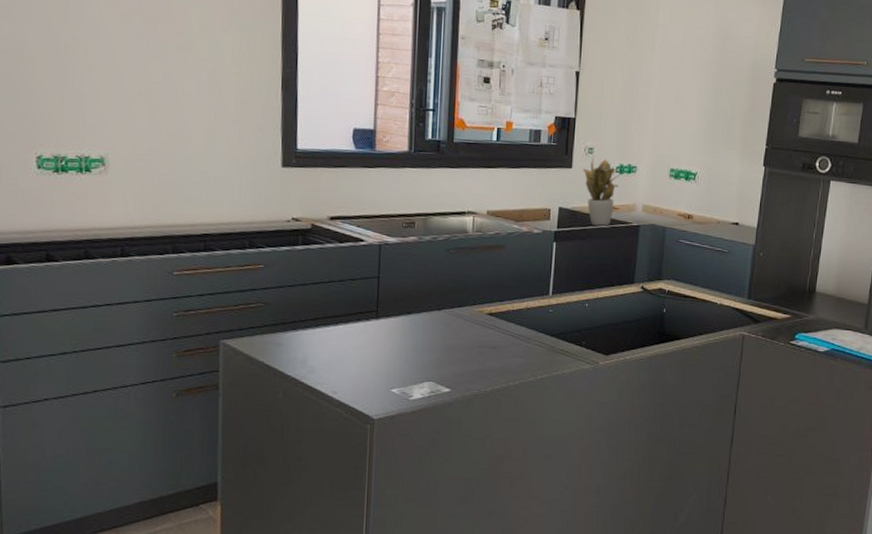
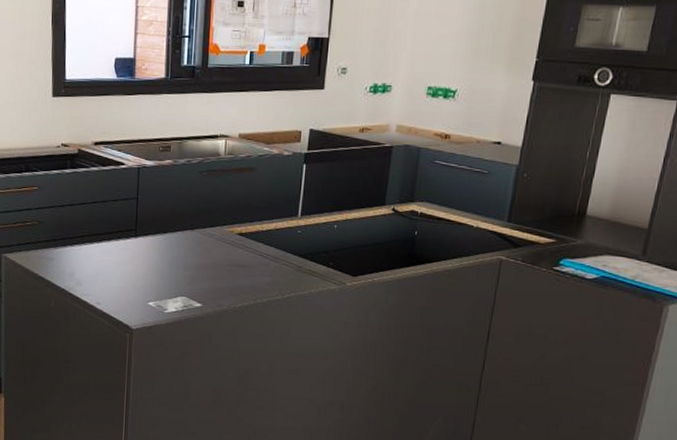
potted plant: present [583,156,619,226] -> none [335,76,373,147]

